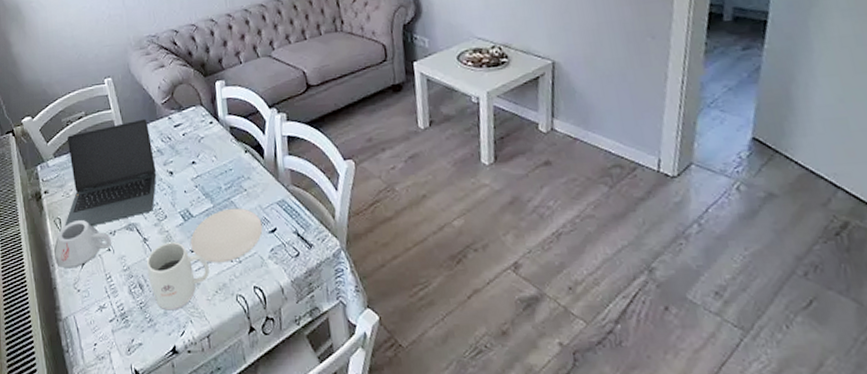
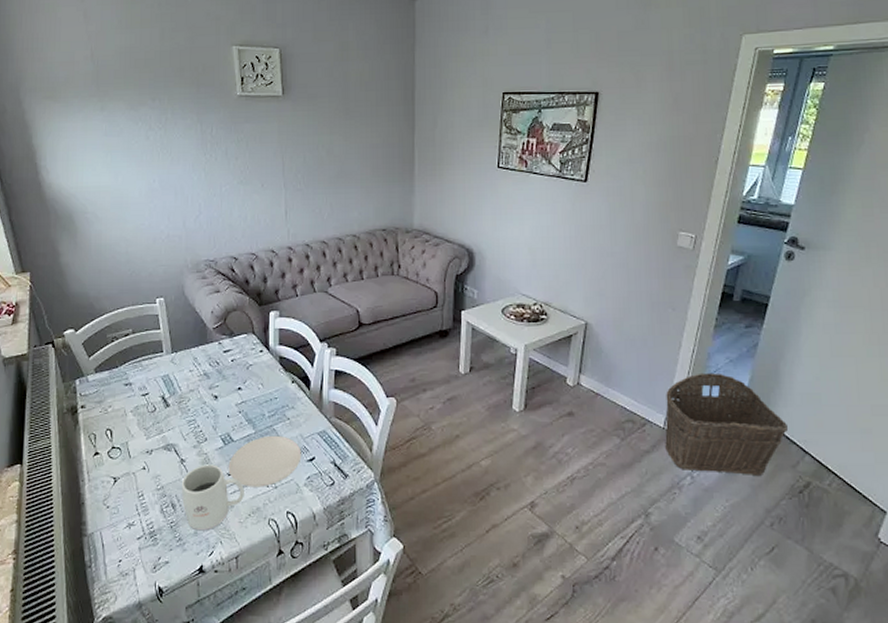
cup: present [53,220,111,269] -> none [85,437,147,485]
laptop: present [65,118,157,227] -> none [100,341,201,444]
wicker basket: none [655,104,811,219] -> present [665,373,788,477]

